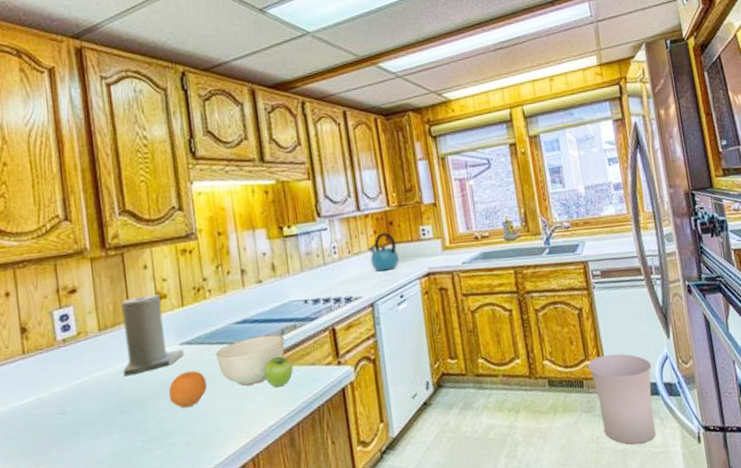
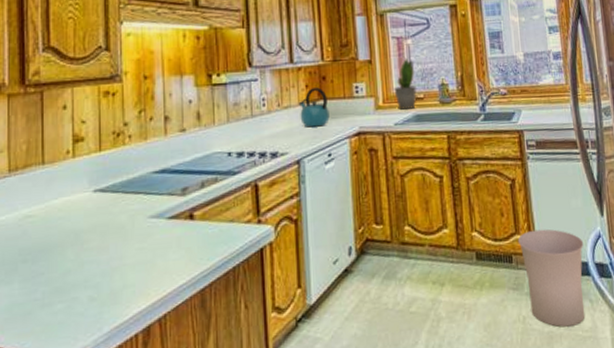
paper towel: present [121,294,184,377] -> none [30,136,96,222]
fruit: present [168,370,207,408] -> none [76,220,117,260]
bowl: present [215,334,285,386] -> none [130,186,204,240]
fruit: present [264,356,293,388] -> none [180,210,210,244]
potted plant: none [459,199,482,249] -> present [394,58,417,110]

